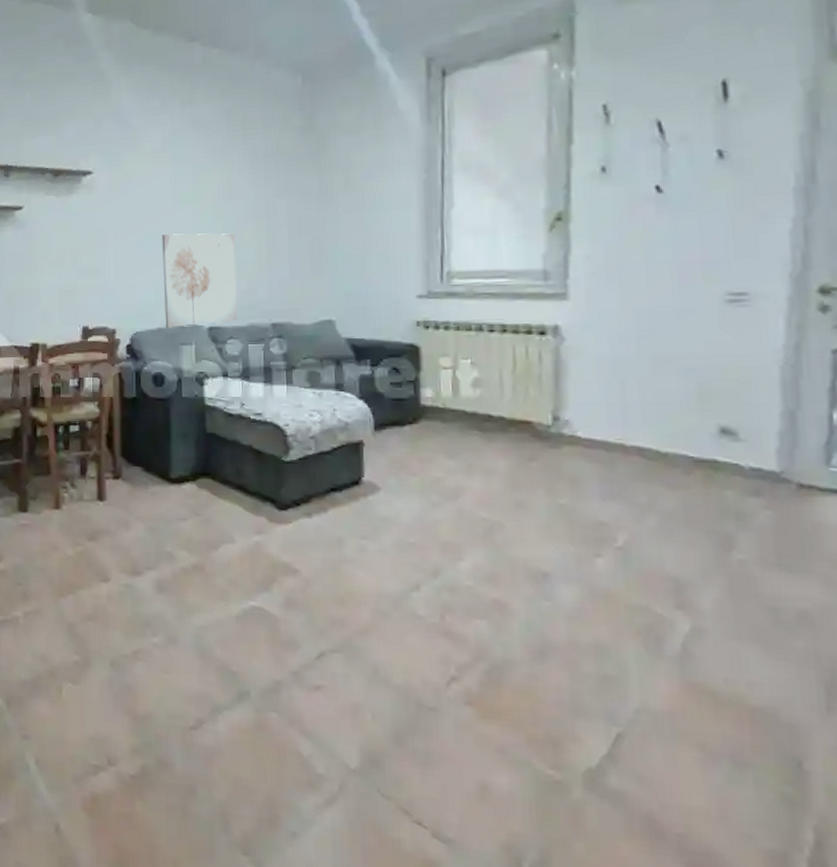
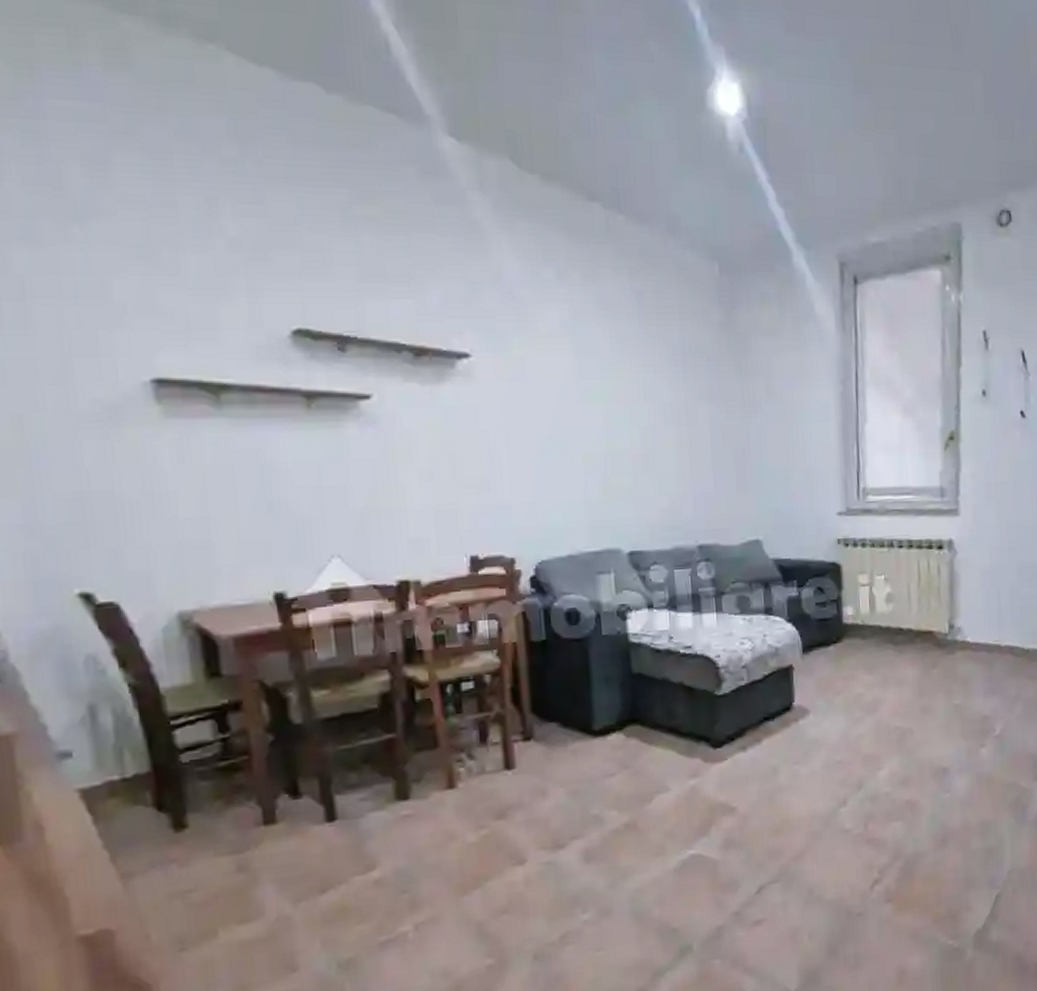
wall art: present [162,233,237,329] -> none [567,440,661,555]

